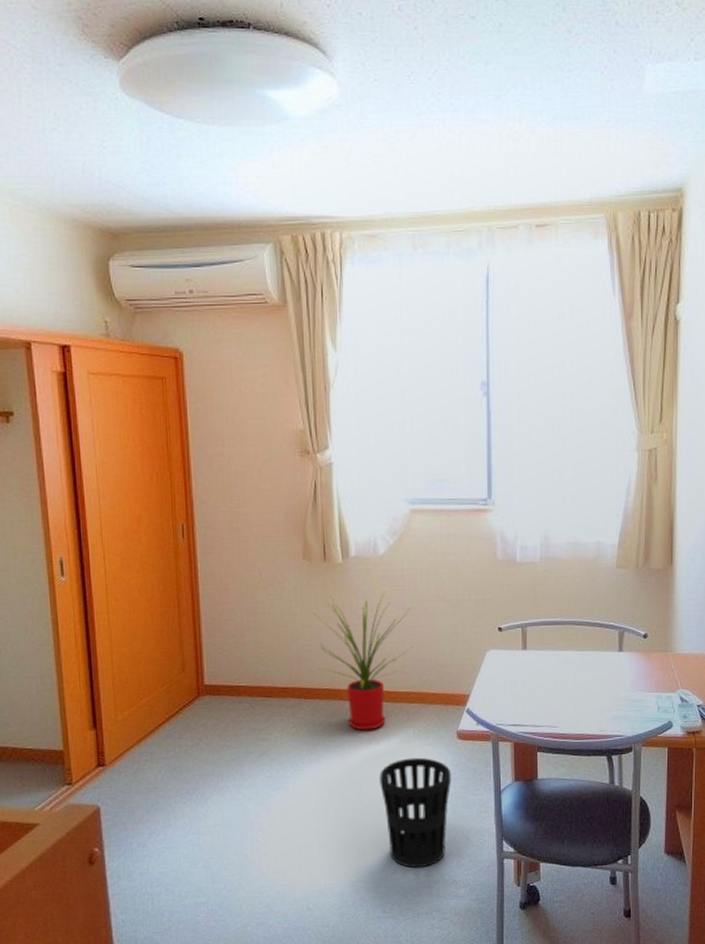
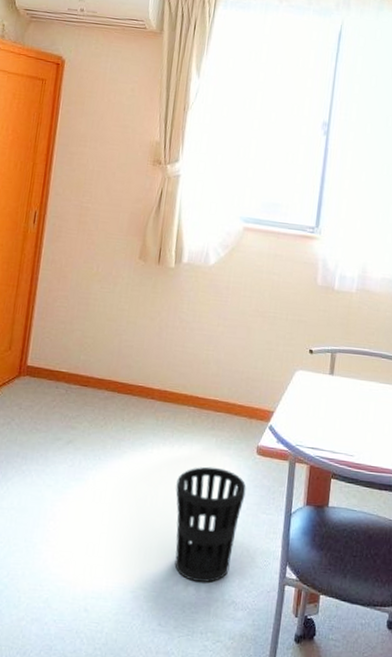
house plant: present [313,593,413,731] -> none [135,297,232,434]

